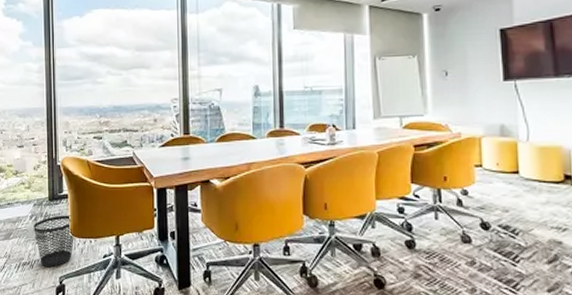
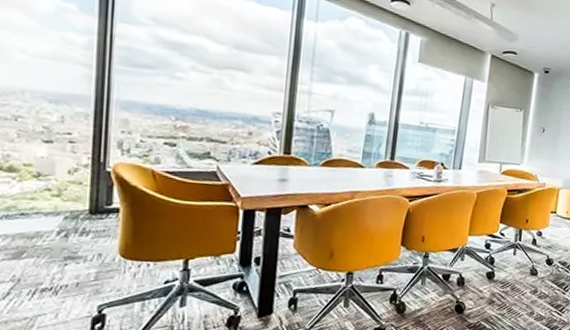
wastebasket: present [34,215,74,268] -> none [62,232,125,295]

